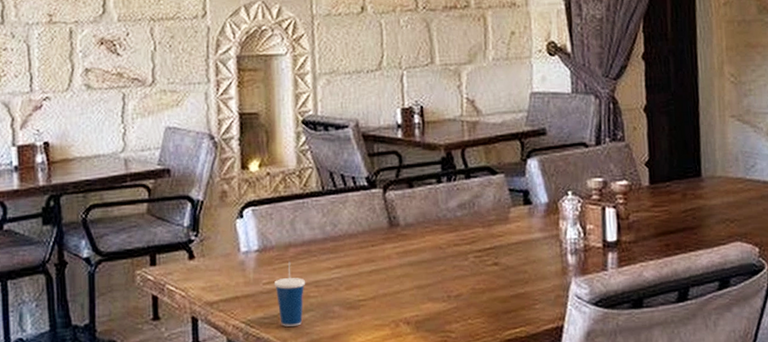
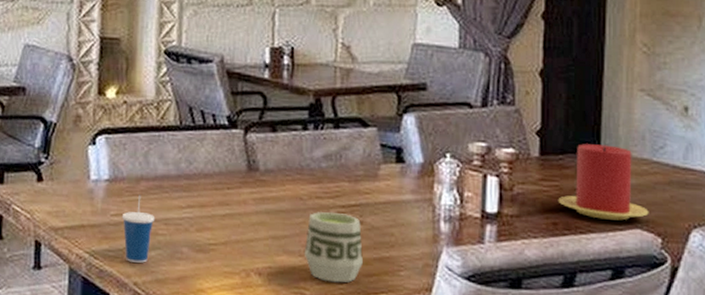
cup: none [447,257,501,323] -> present [304,211,363,283]
candle: none [668,169,747,237] -> present [558,144,649,221]

